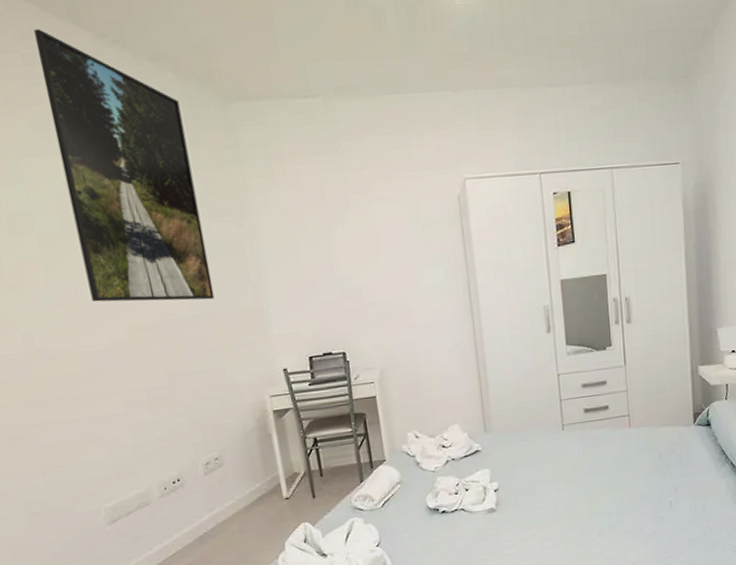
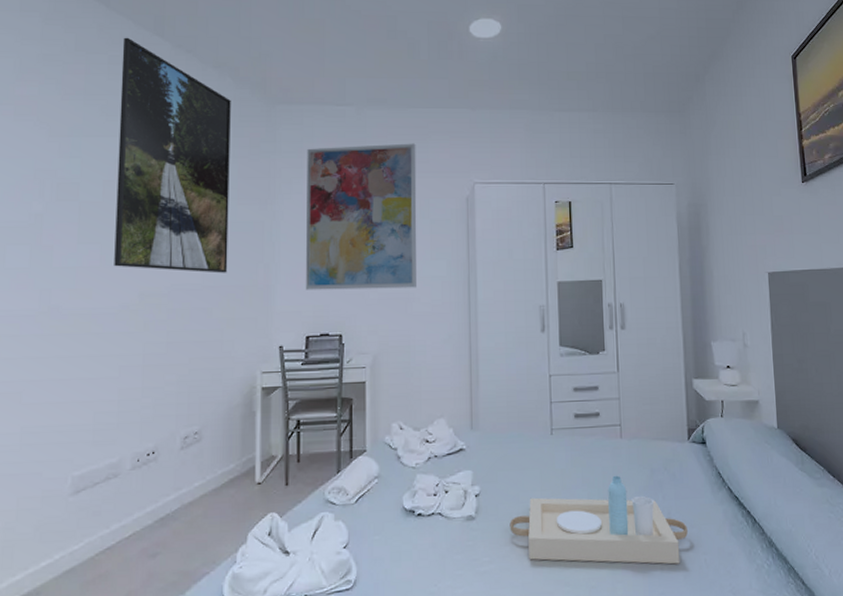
wall art: none [276,137,415,310] -> present [305,143,417,290]
serving tray: none [528,461,693,541] -> present [509,475,688,565]

